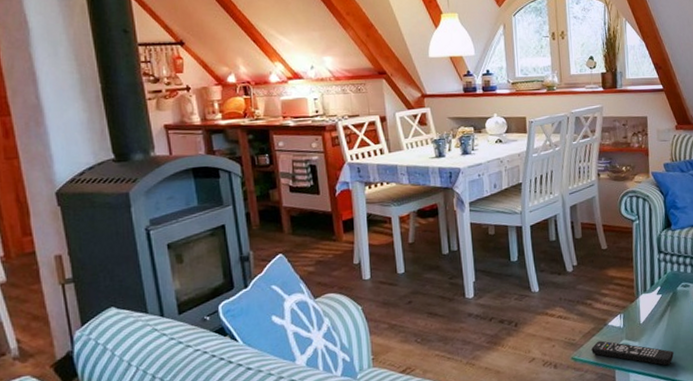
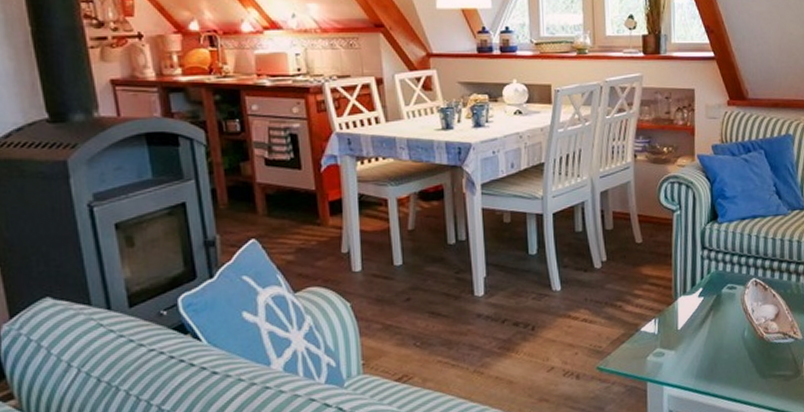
remote control: present [591,340,674,366] -> none [620,348,715,379]

